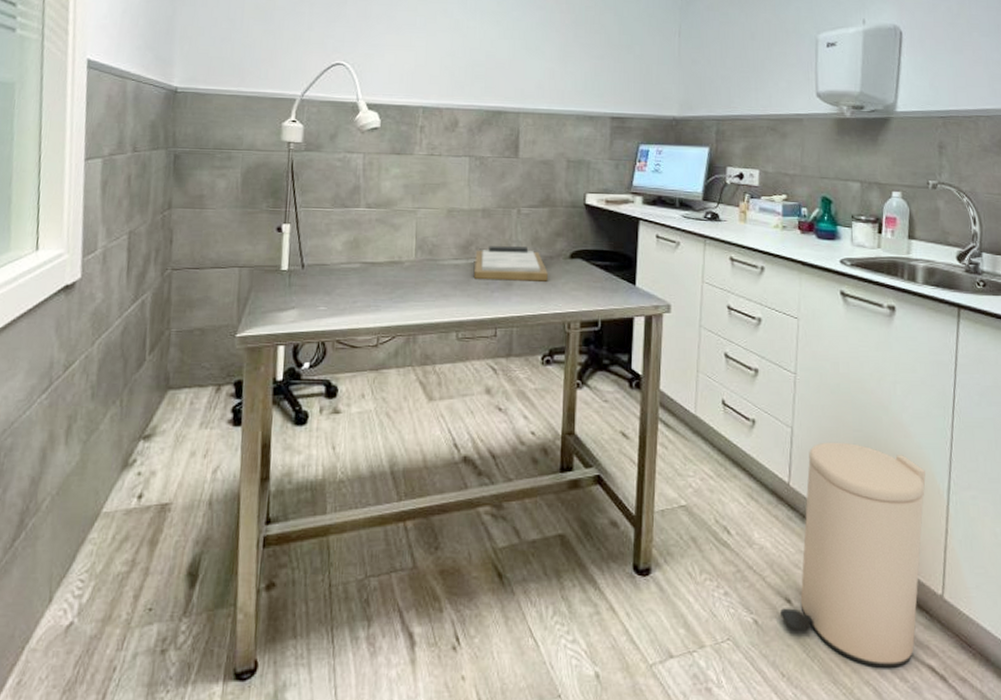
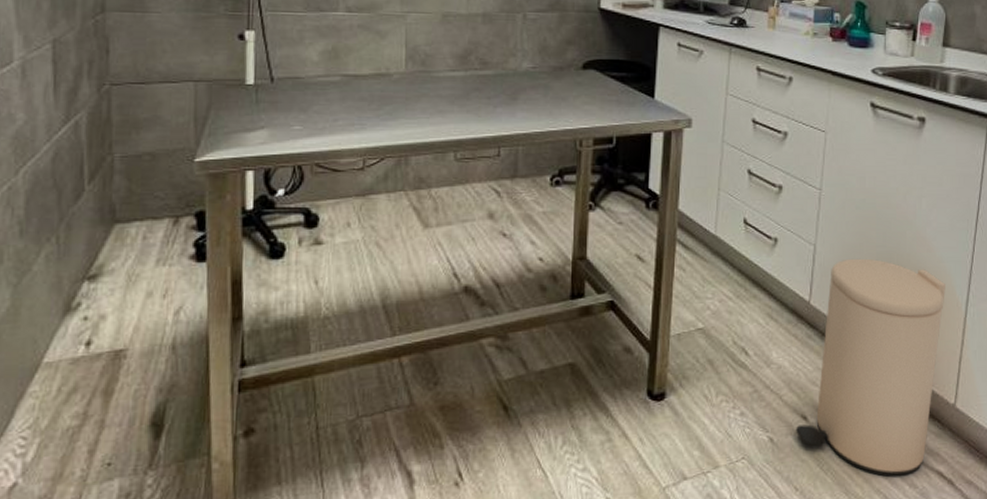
clipboard: present [474,246,548,282] -> none [474,55,557,95]

